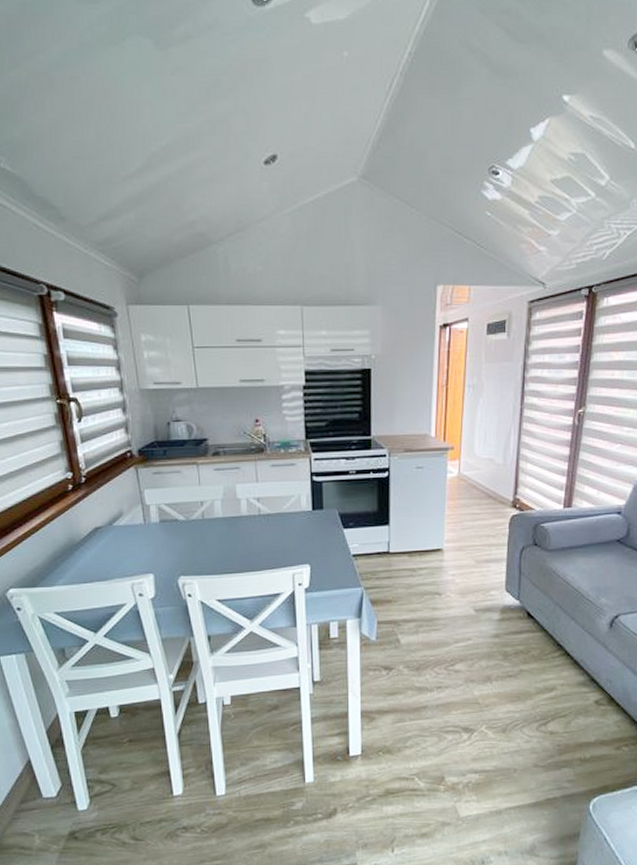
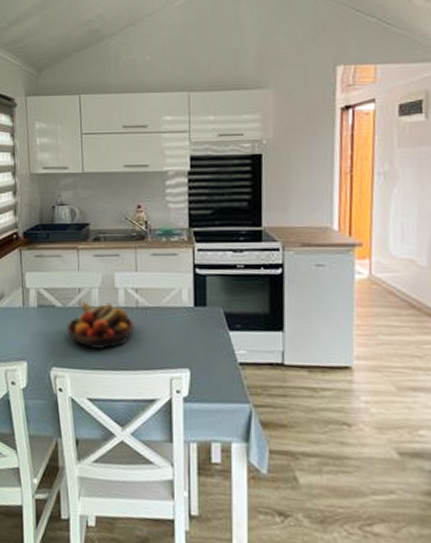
fruit bowl: none [191,513,257,555] -> present [66,301,134,349]

